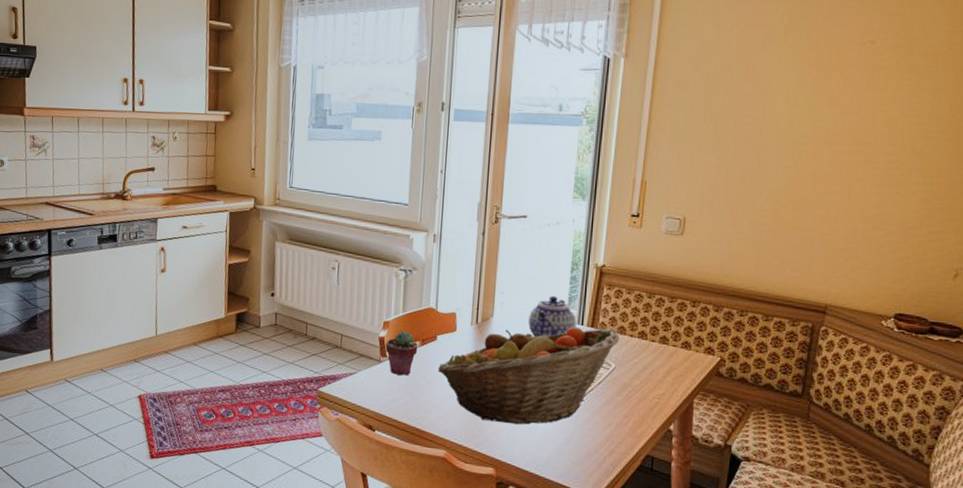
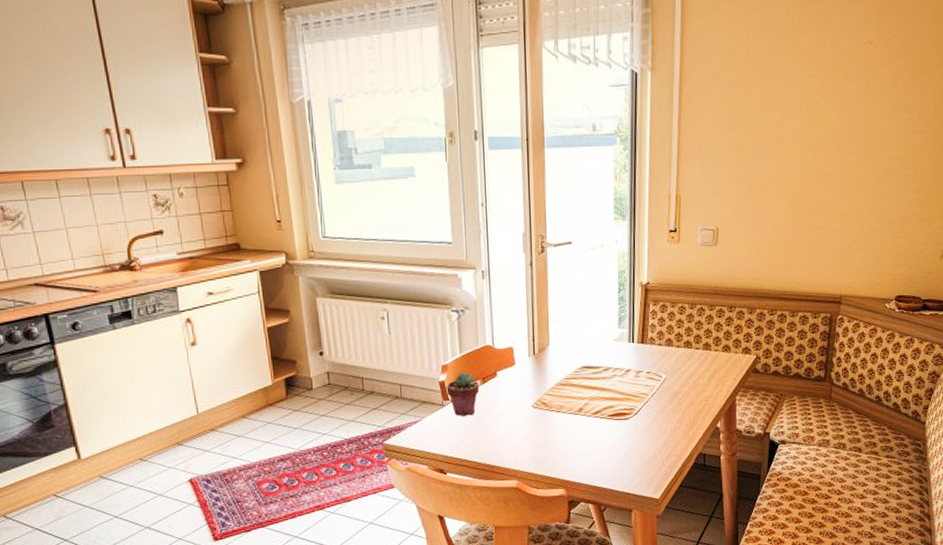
fruit basket: present [438,327,620,425] -> none [502,343,668,446]
teapot: present [528,295,577,337] -> none [583,318,628,360]

